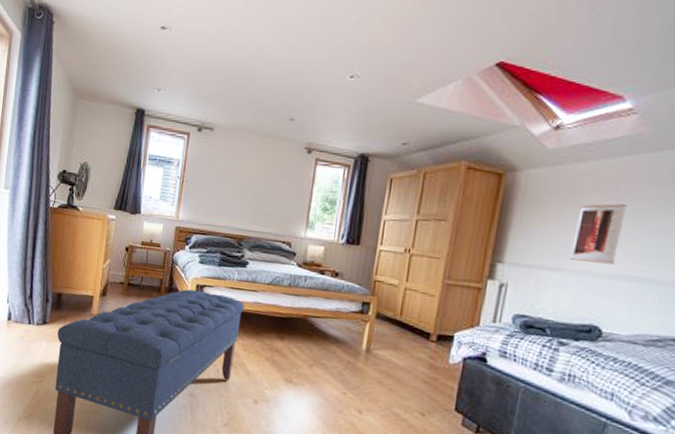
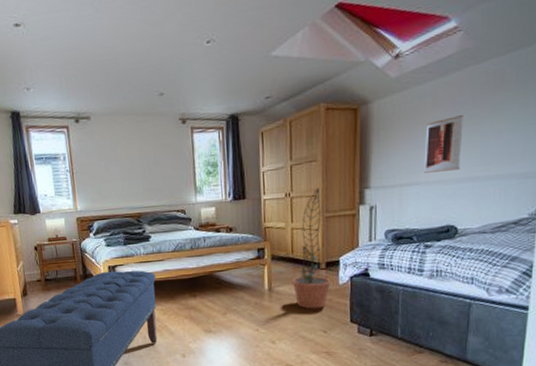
decorative plant: none [394,249,445,387] -> present [292,187,331,309]

